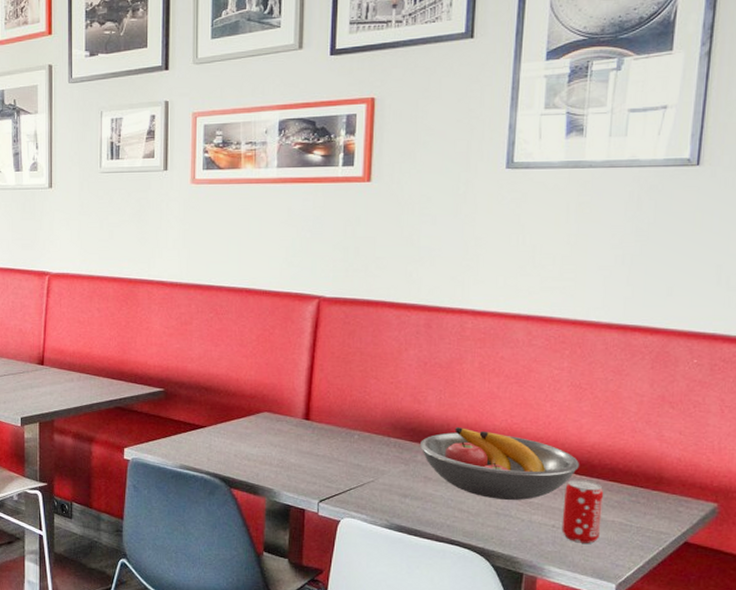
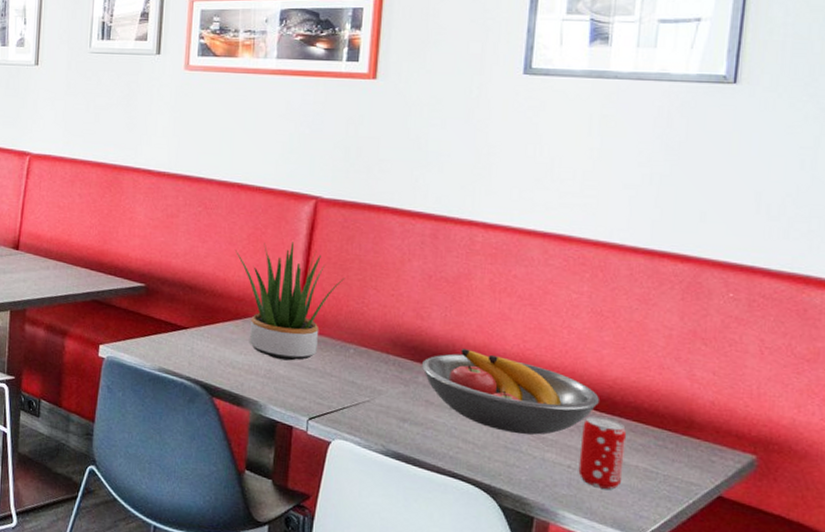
potted plant: none [245,340,348,450] -> present [234,242,346,361]

